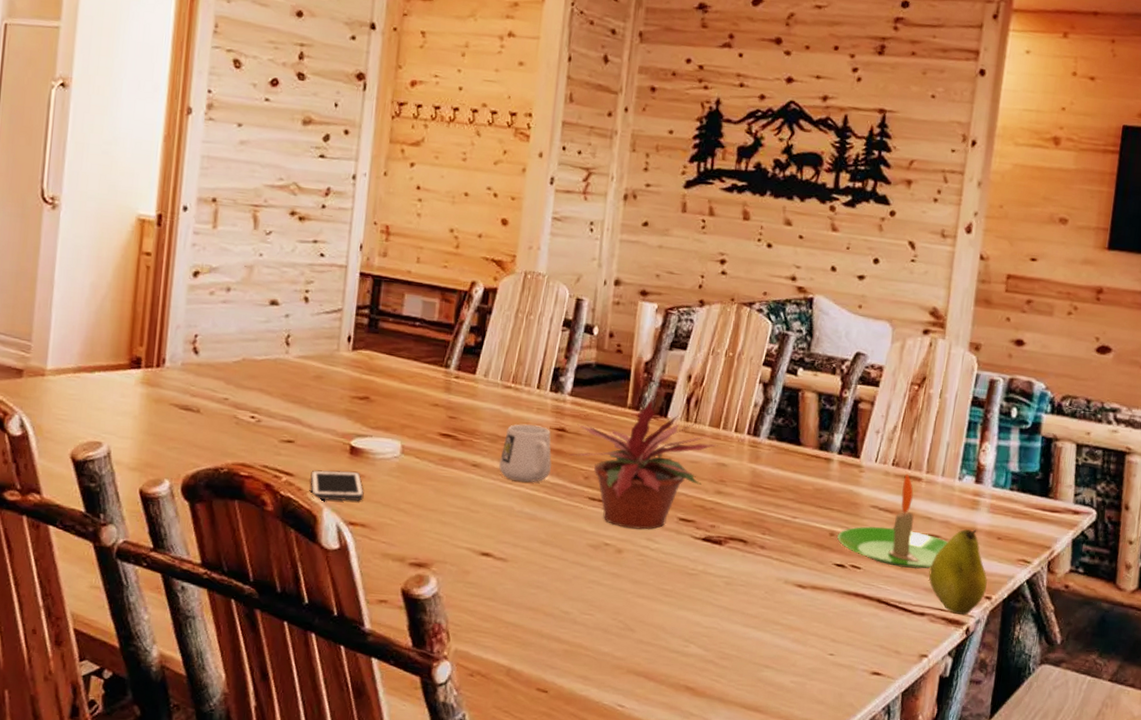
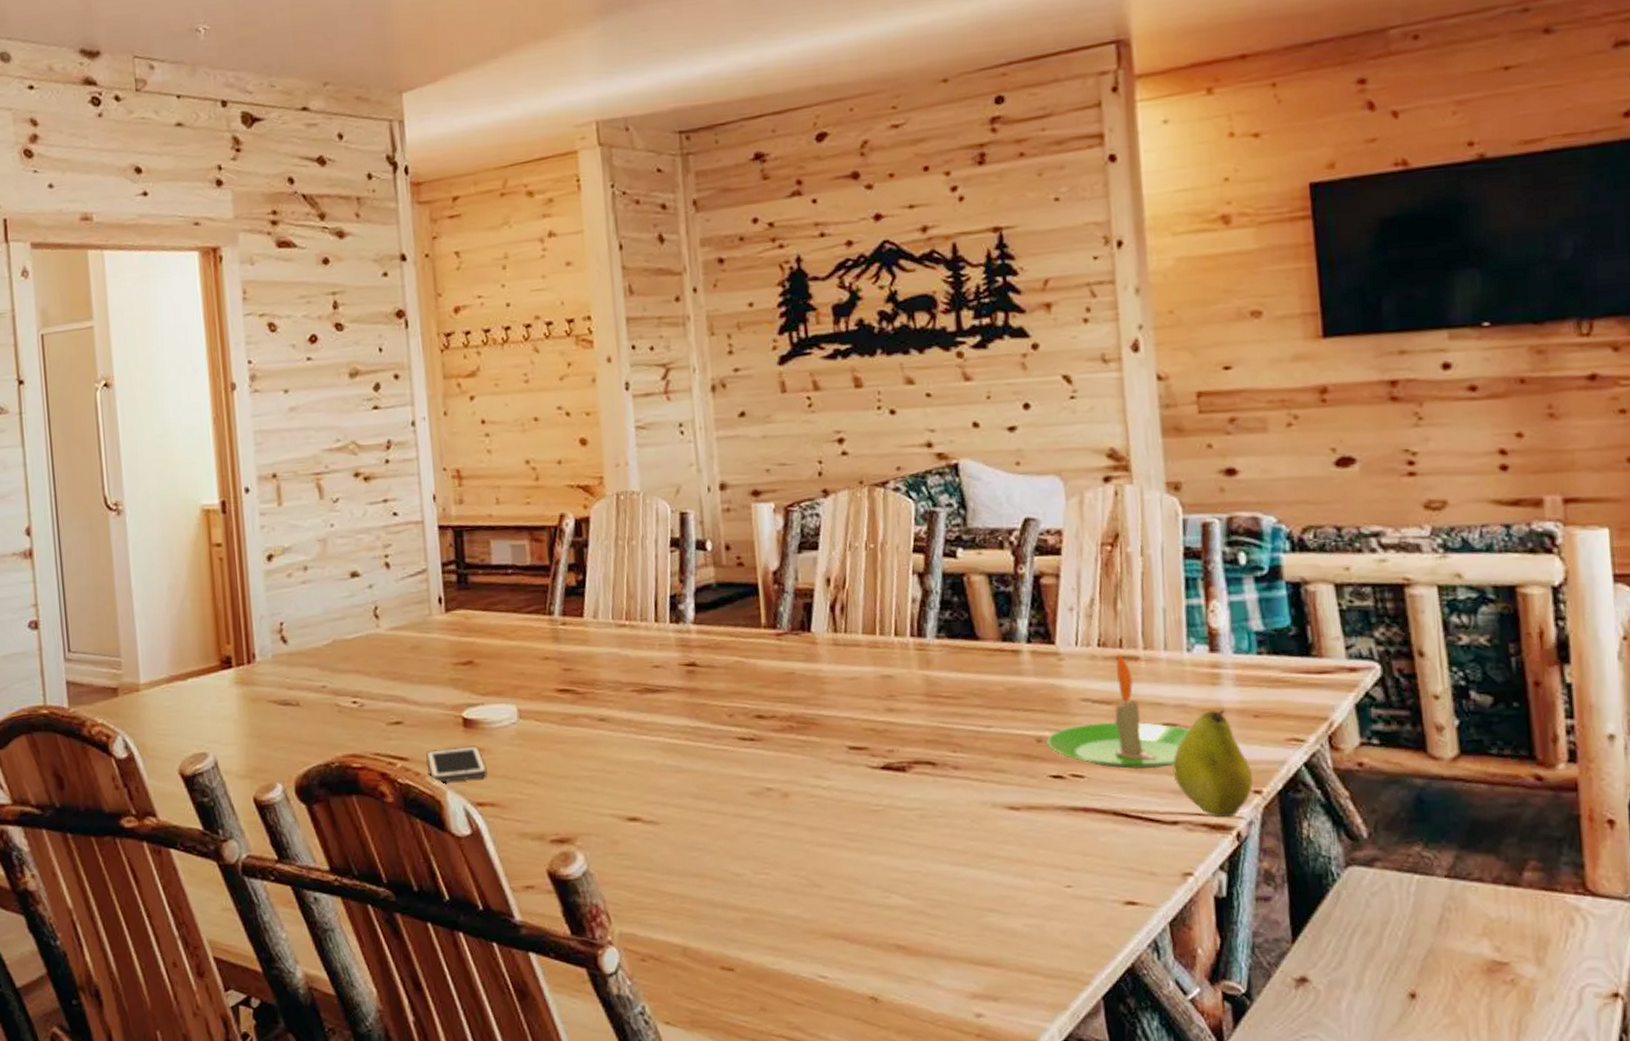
mug: present [499,423,552,483] -> none [628,664,689,731]
potted plant: present [569,398,719,530] -> none [706,612,879,767]

